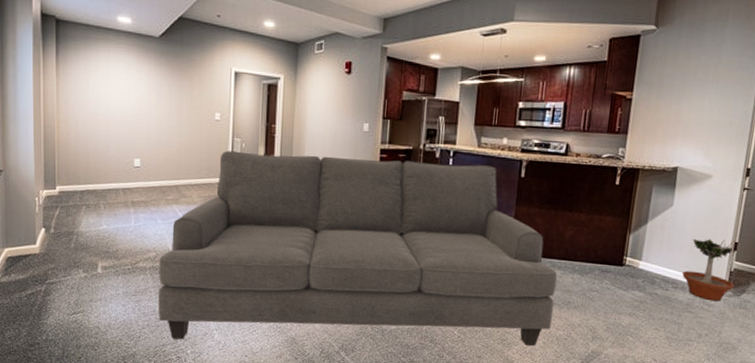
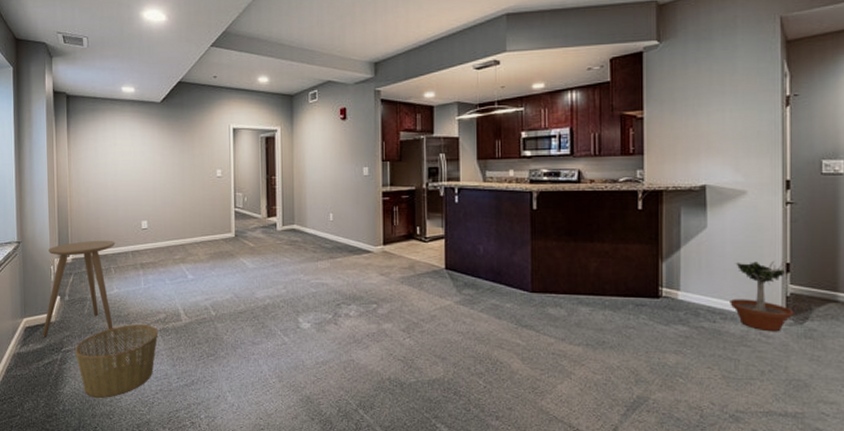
side table: none [25,174,106,269] -> present [42,240,116,338]
basket: none [59,261,148,330] -> present [74,324,159,398]
sofa: present [158,151,558,346] -> none [169,200,587,404]

